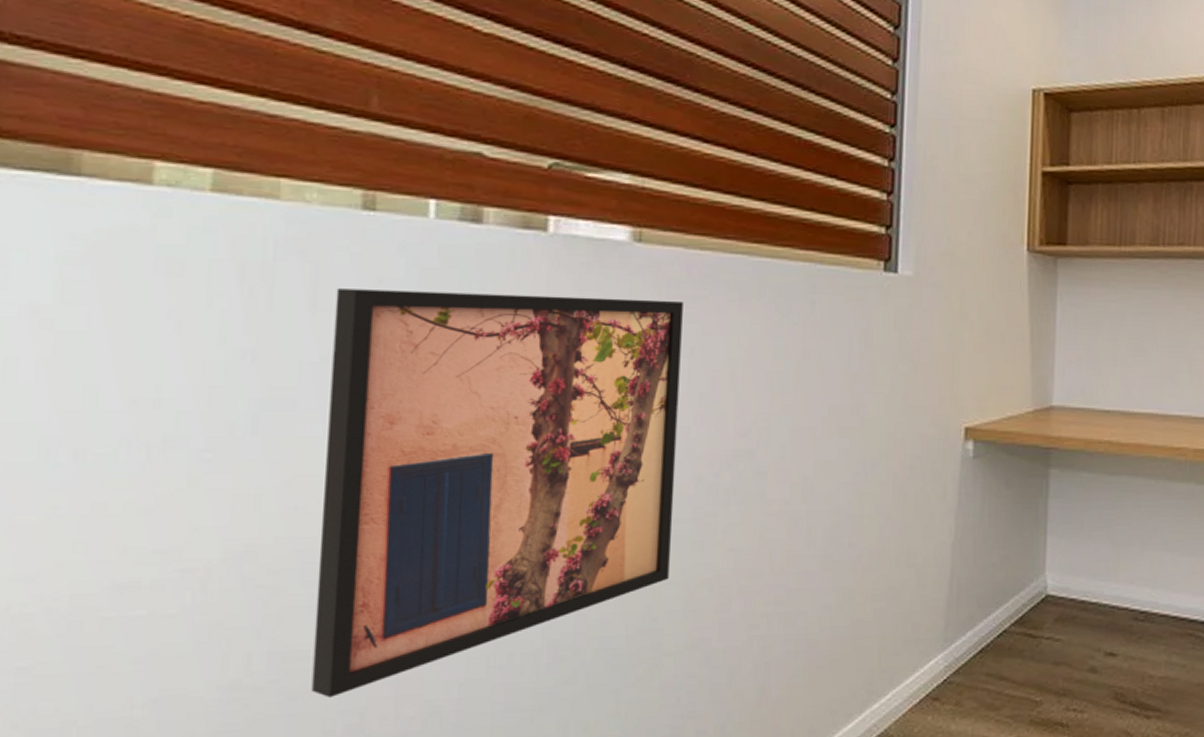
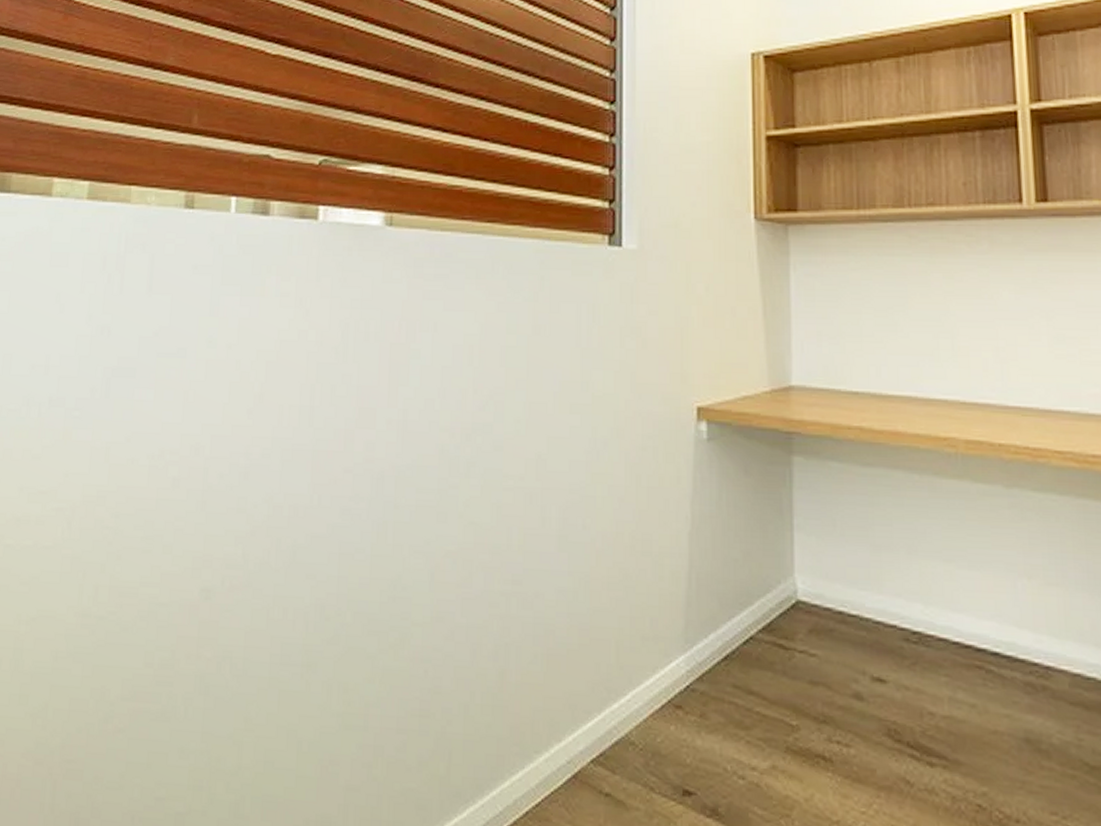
wall art: present [311,288,683,699] -> none [138,274,427,634]

